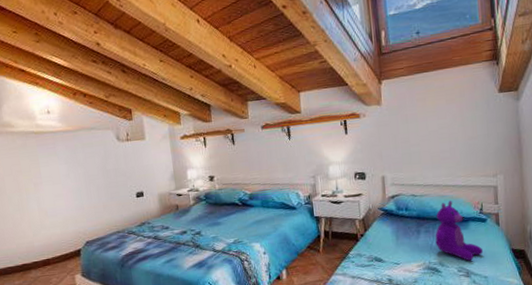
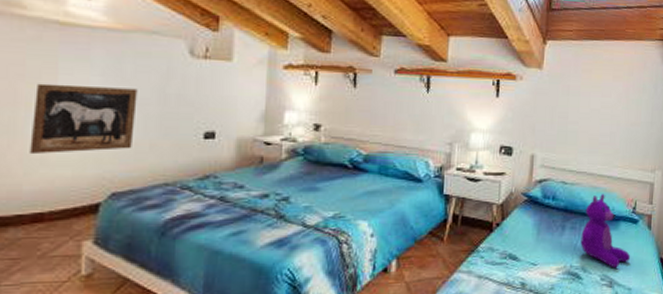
wall art: none [29,169,93,222] -> present [30,83,138,155]

